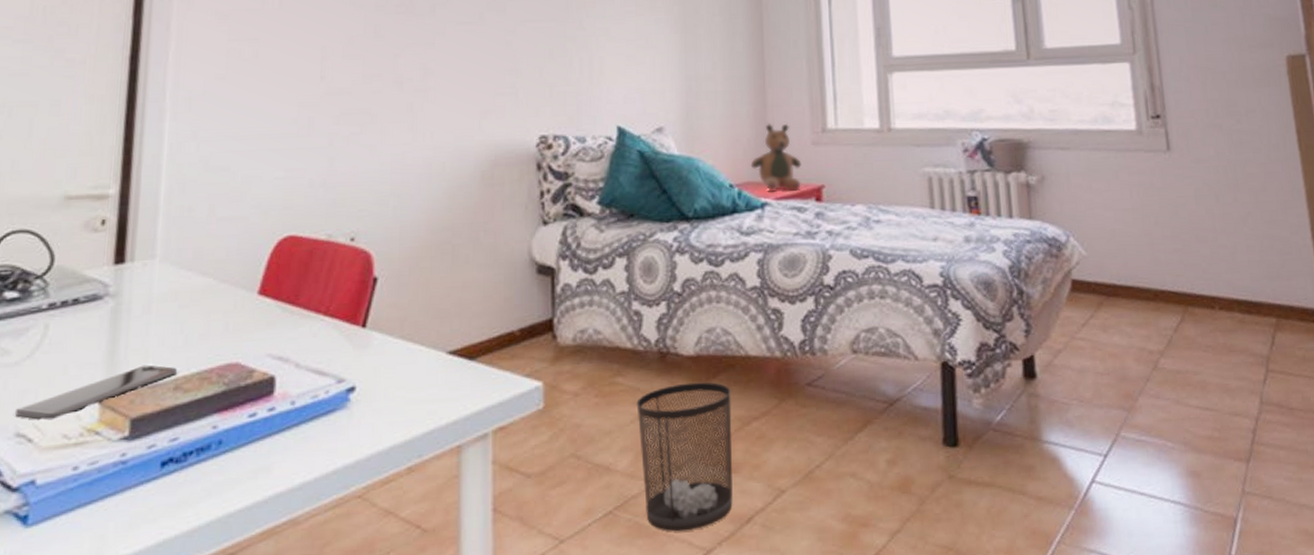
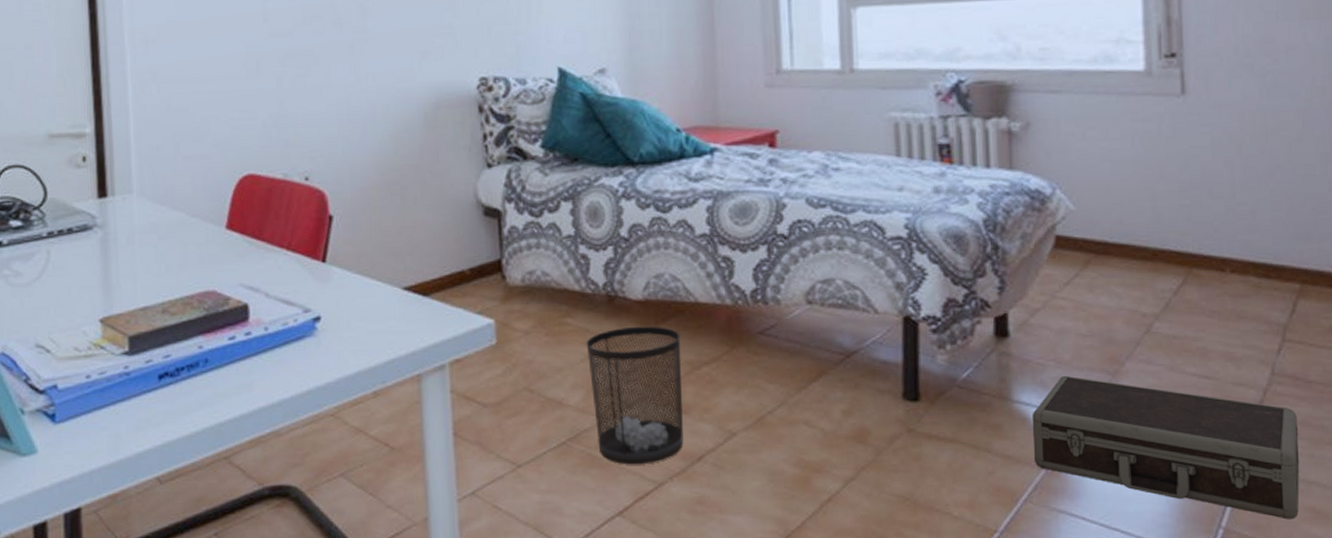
smartphone: present [14,364,178,421] -> none [32,289,164,335]
teddy bear: present [750,124,802,192] -> none [698,64,754,137]
suitcase: none [1060,413,1295,544] -> present [1032,375,1300,520]

